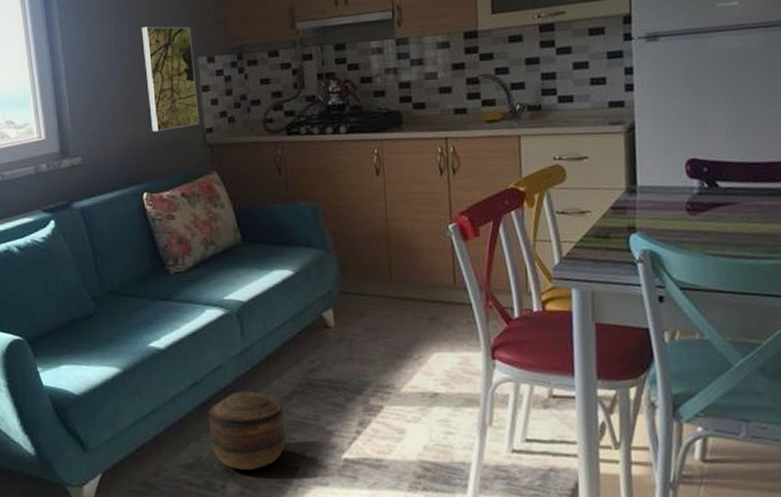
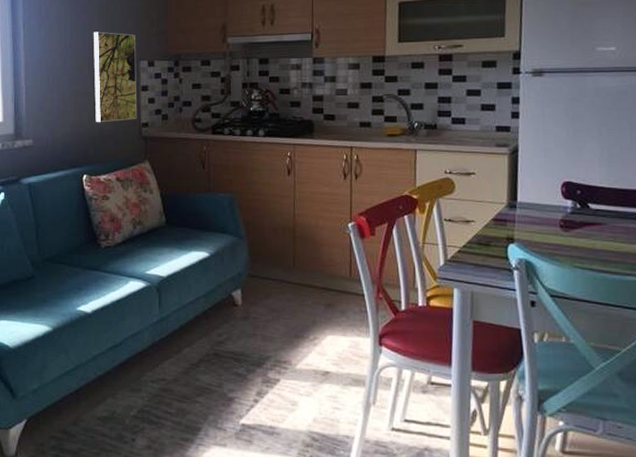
basket: present [208,391,286,470] -> none [125,356,191,427]

